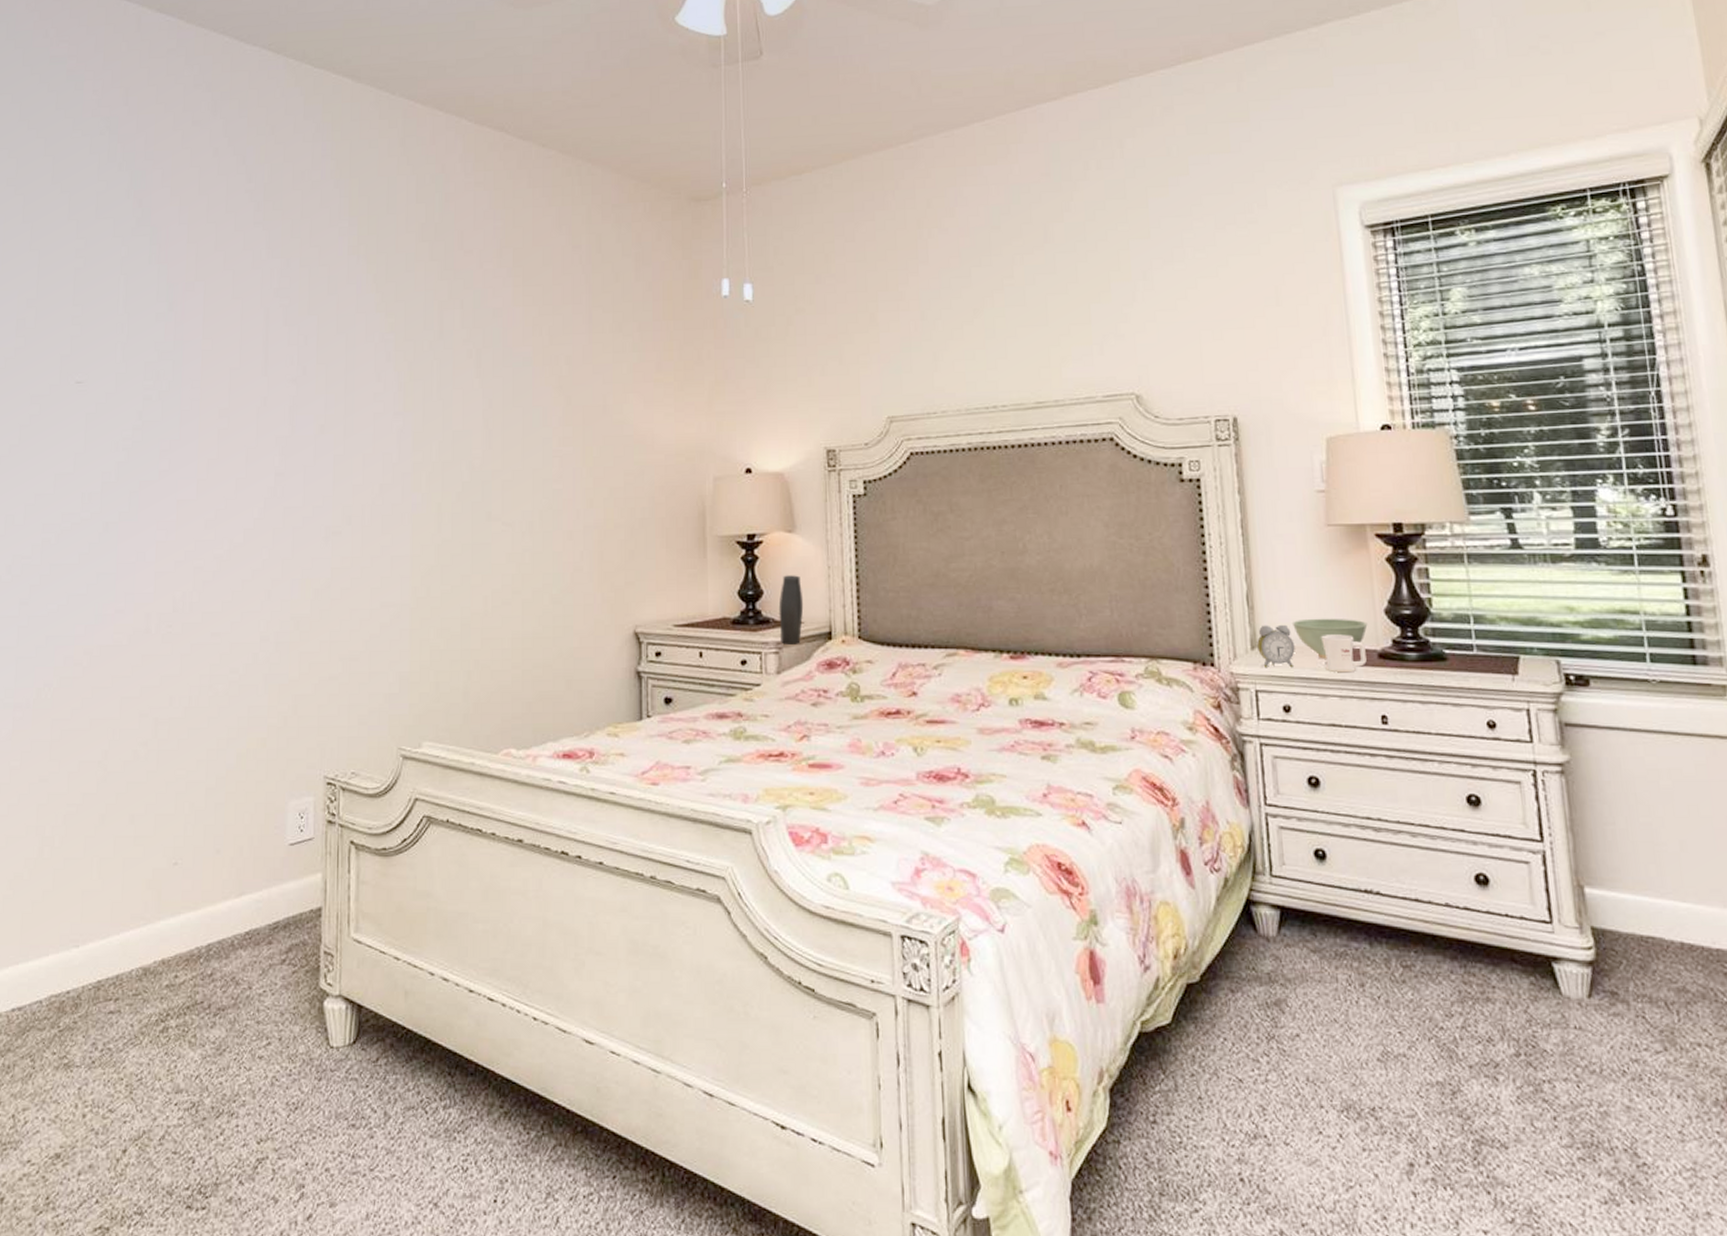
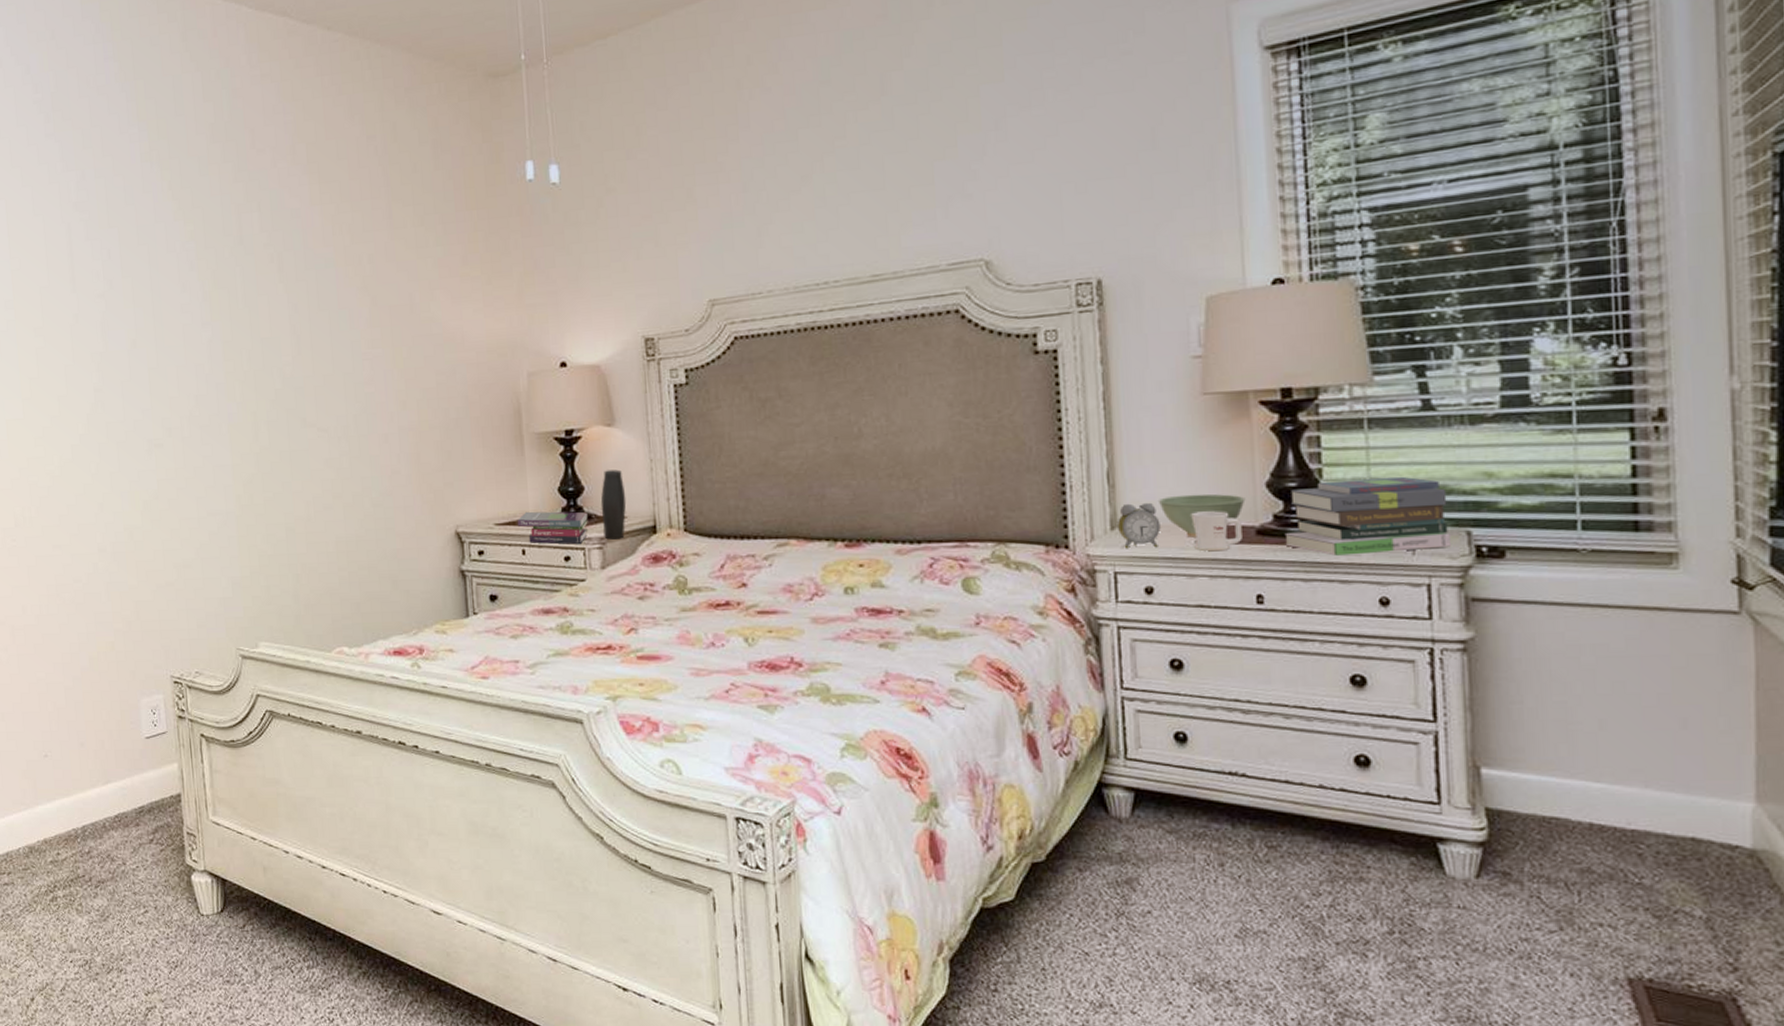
books: none [696,613,766,648] -> present [517,511,588,544]
books: none [1403,607,1544,680] -> present [1284,476,1451,556]

